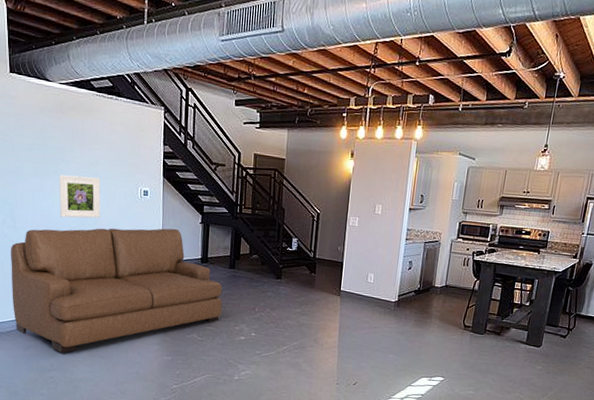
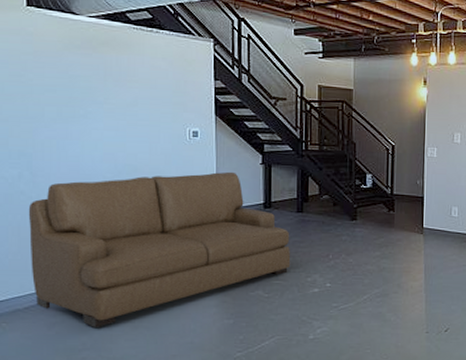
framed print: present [58,174,101,218] -> none [89,118,142,167]

